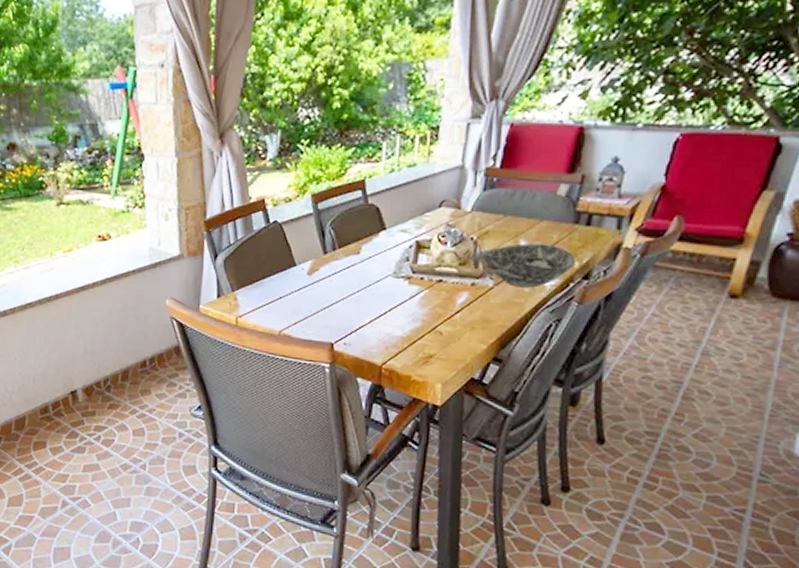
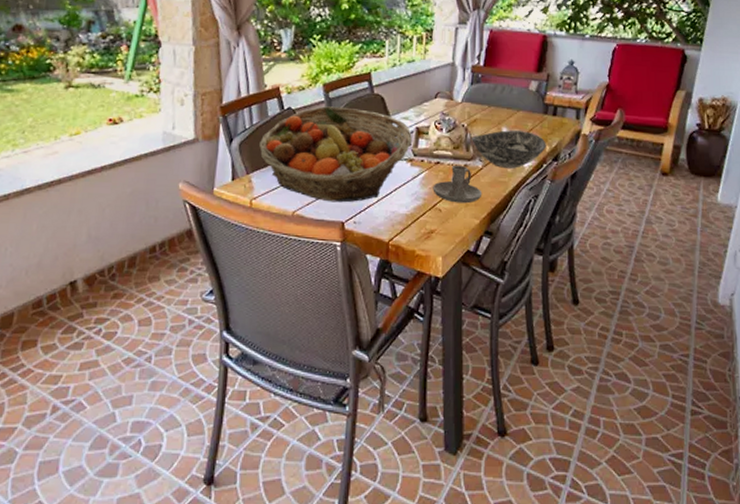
fruit basket: none [243,219,411,323] -> present [258,106,412,203]
candle holder: none [433,283,492,327] -> present [433,164,483,204]

